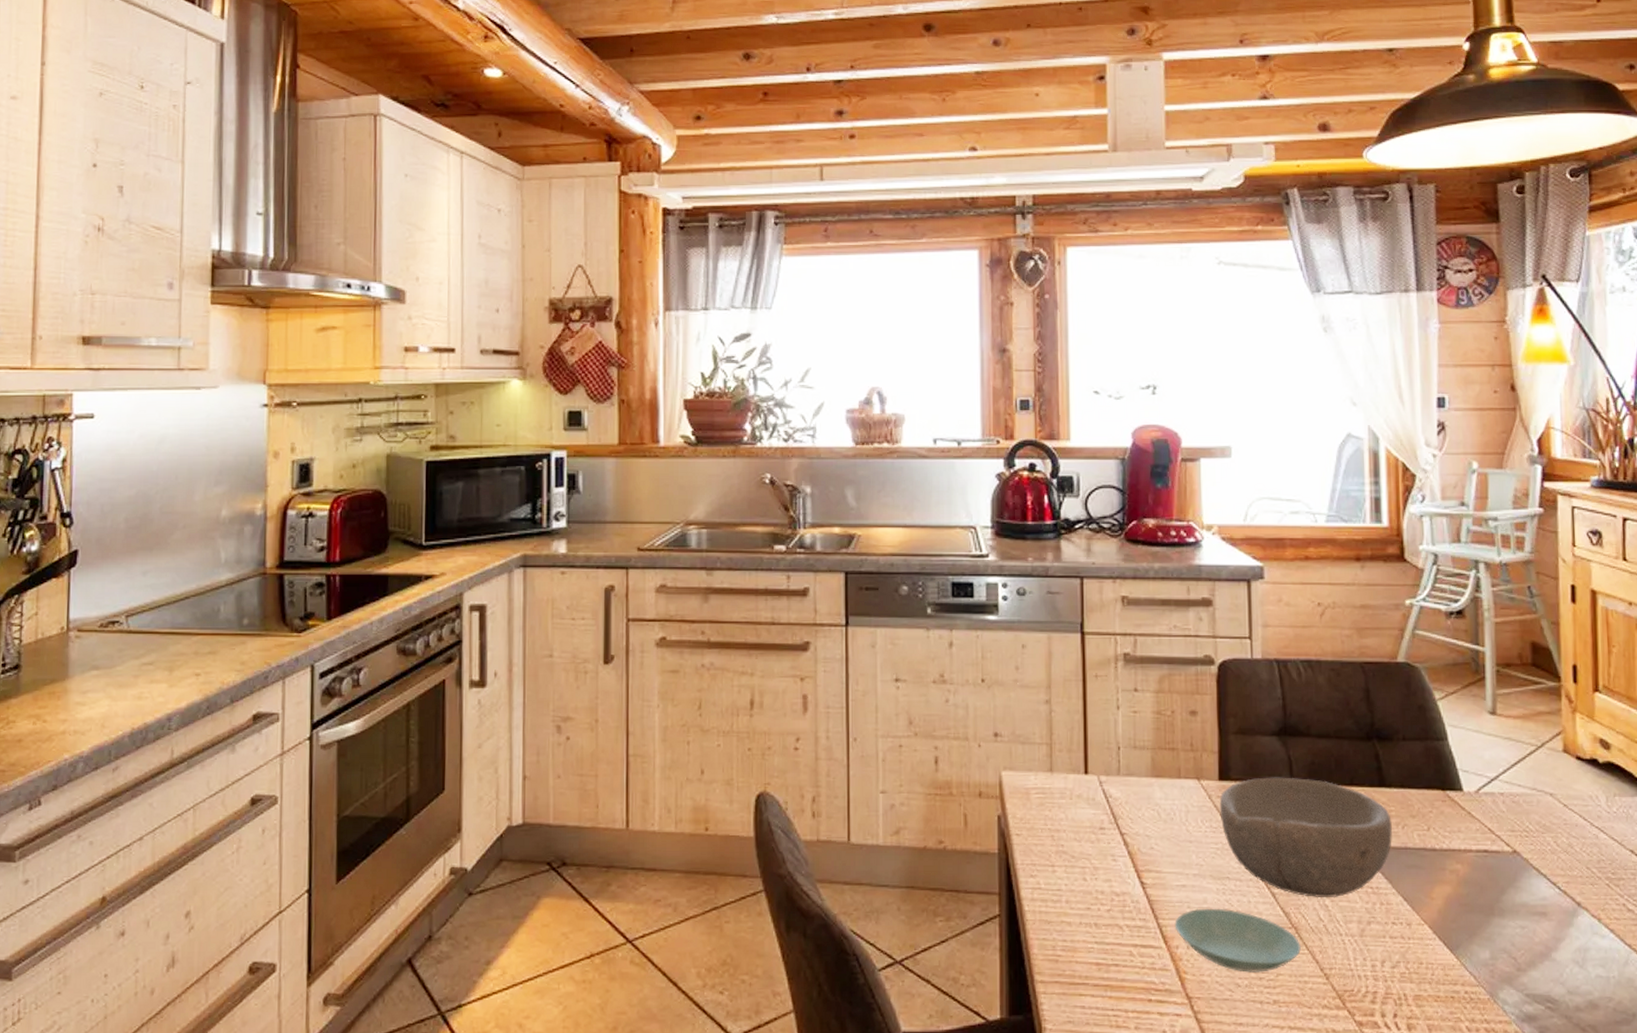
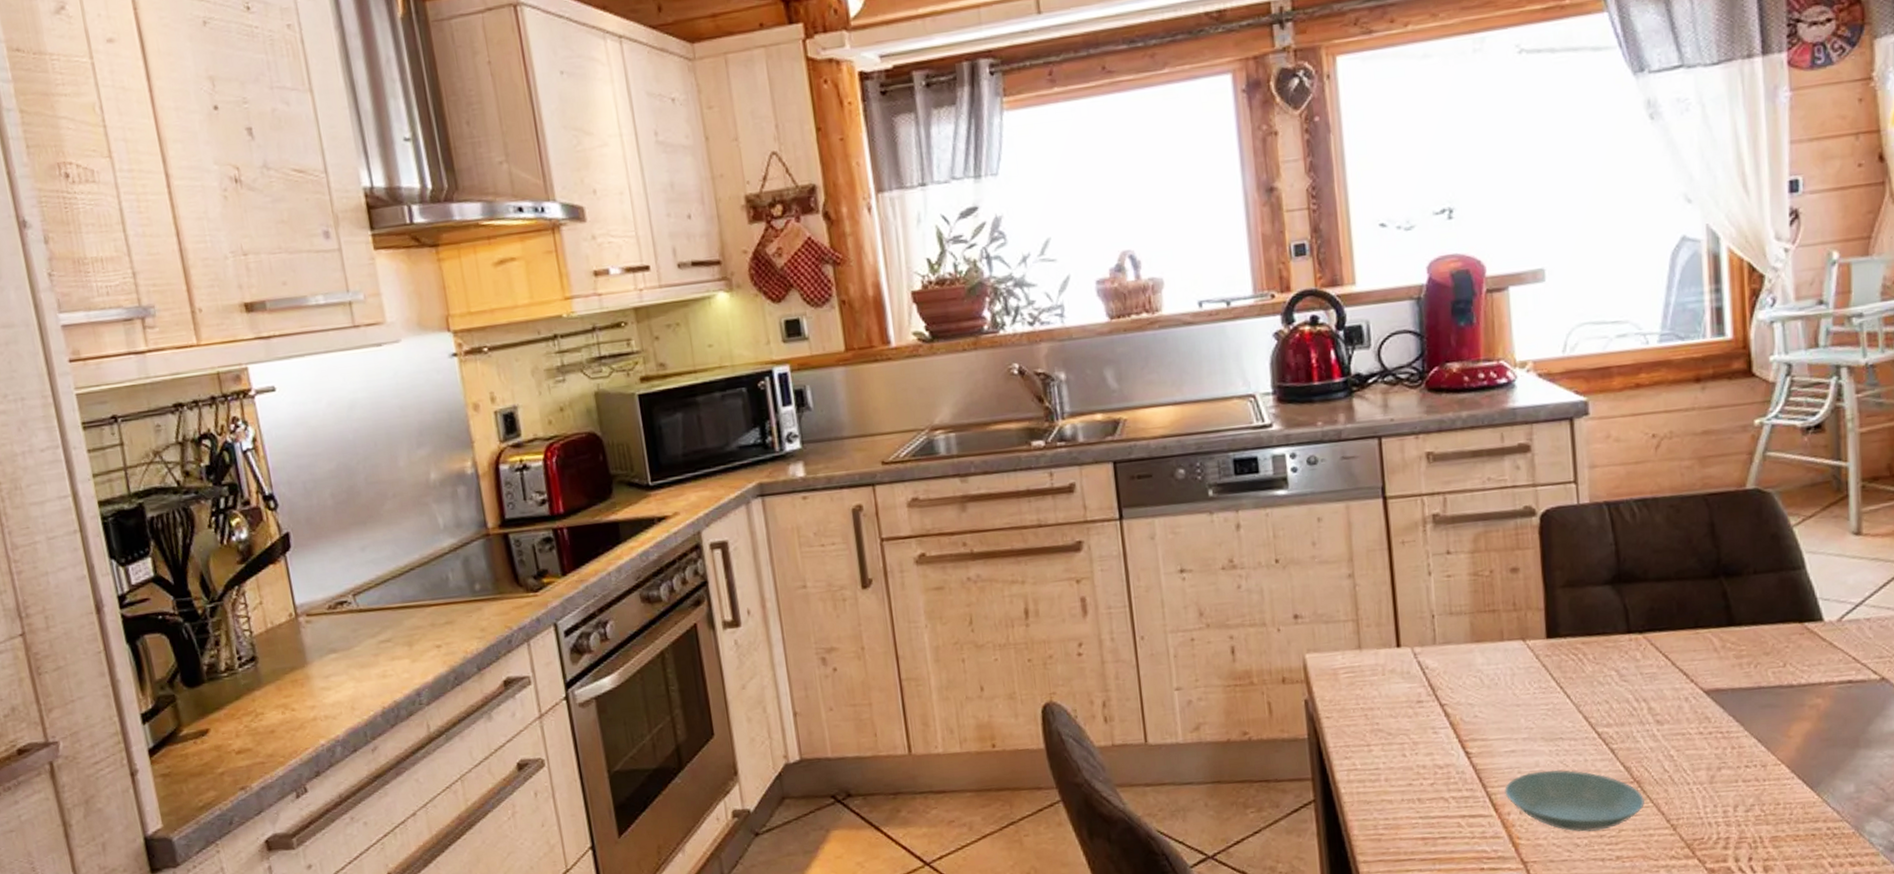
bowl: present [1219,777,1392,898] -> none [1548,626,1744,750]

